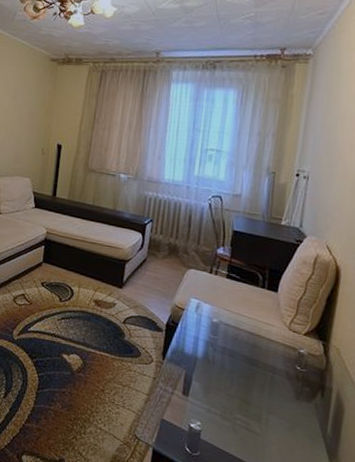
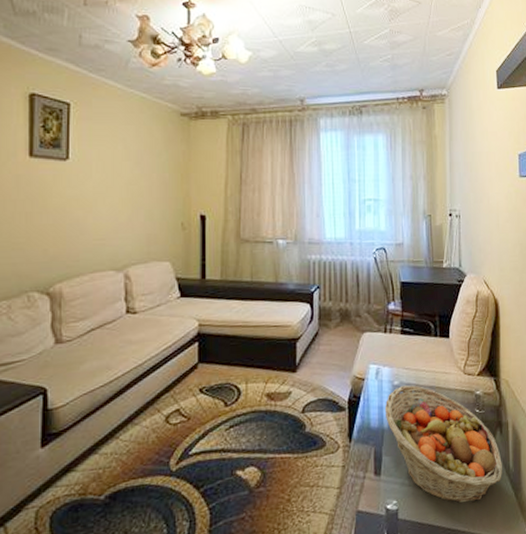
fruit basket: none [200,324,319,451] -> present [384,385,502,503]

